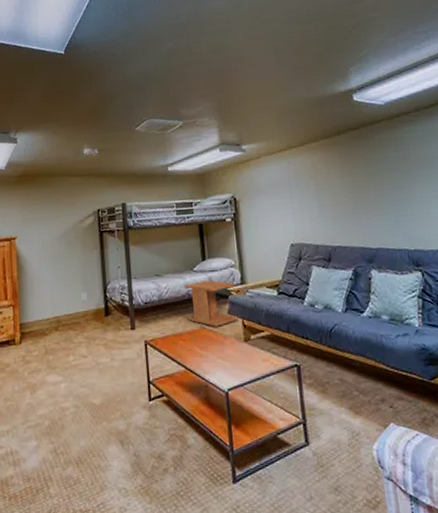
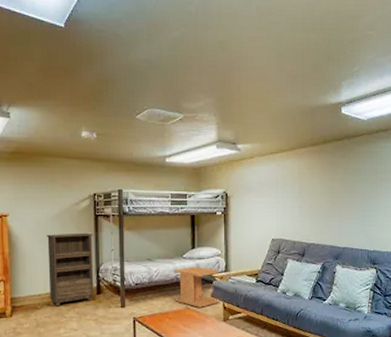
bookshelf: none [52,250,103,331] -> present [46,232,94,307]

